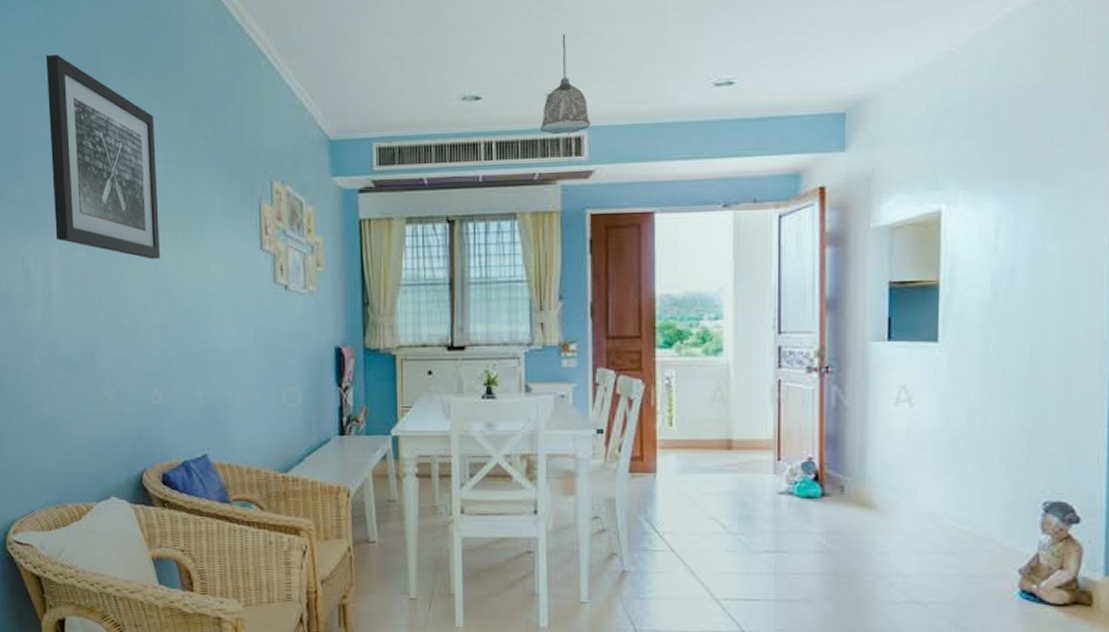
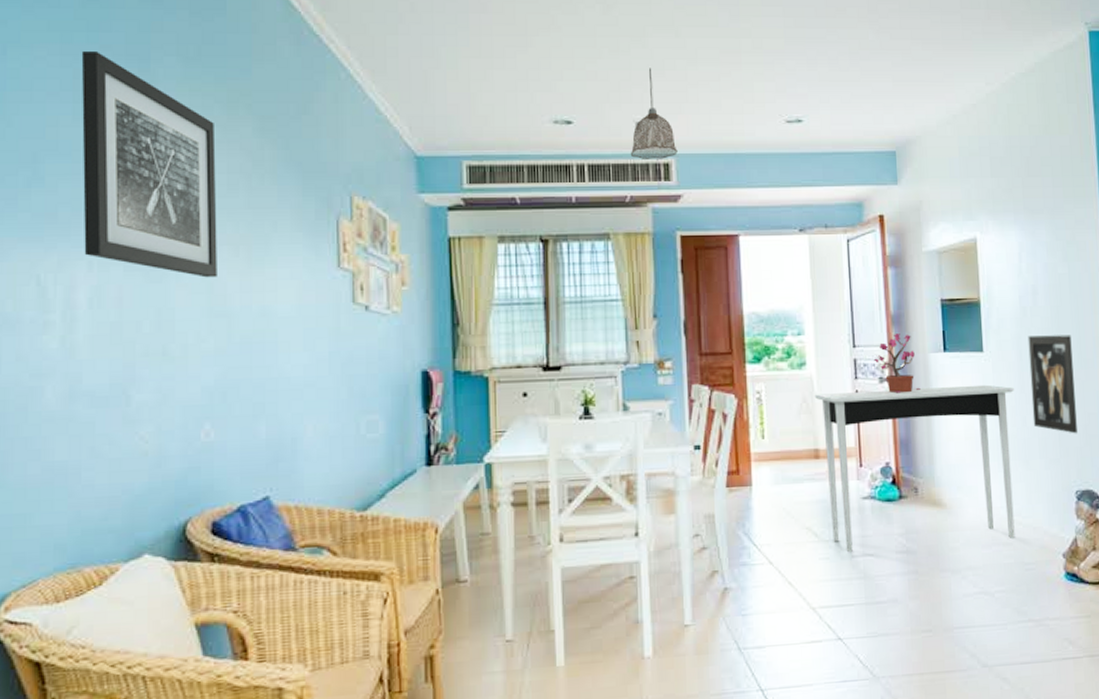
console table: none [730,378,974,548] -> present [814,384,1015,552]
potted plant: none [801,319,856,385] -> present [873,333,921,394]
wall art: none [995,324,1057,438] -> present [1028,335,1077,434]

